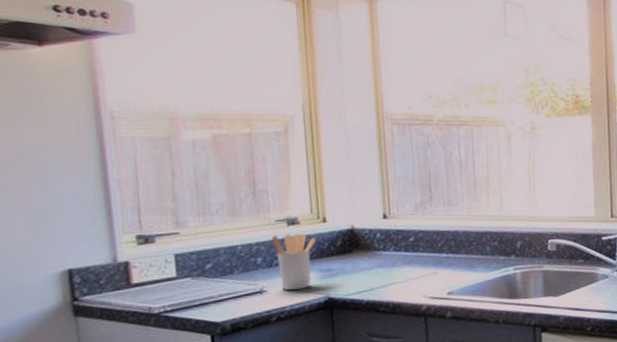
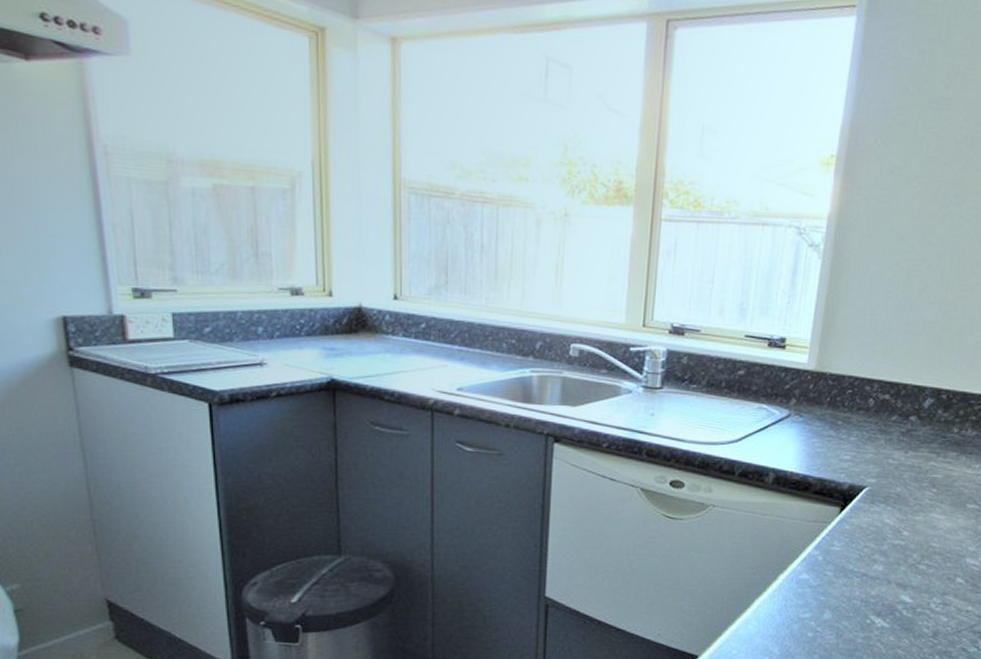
utensil holder: present [271,233,316,290] -> none [273,304,321,366]

